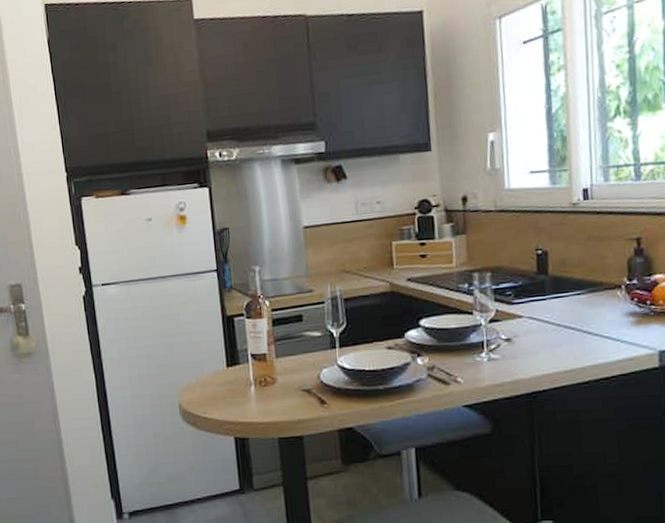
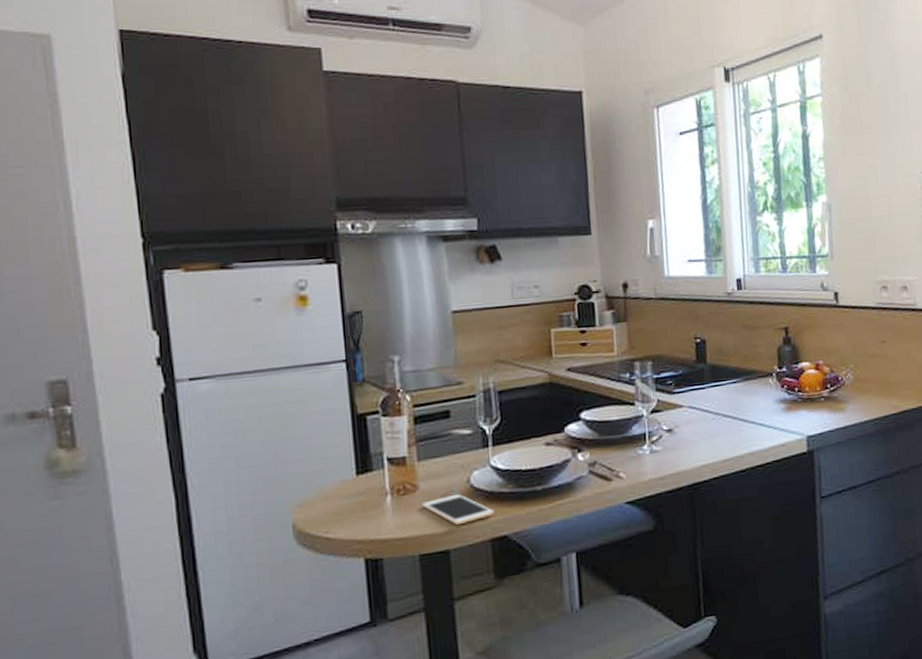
cell phone: none [279,388,342,416] -> present [421,493,495,526]

